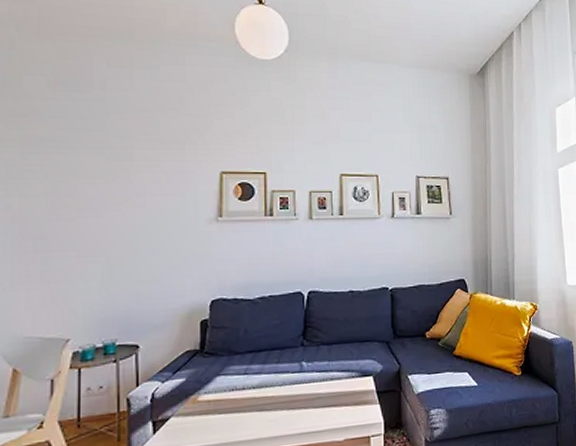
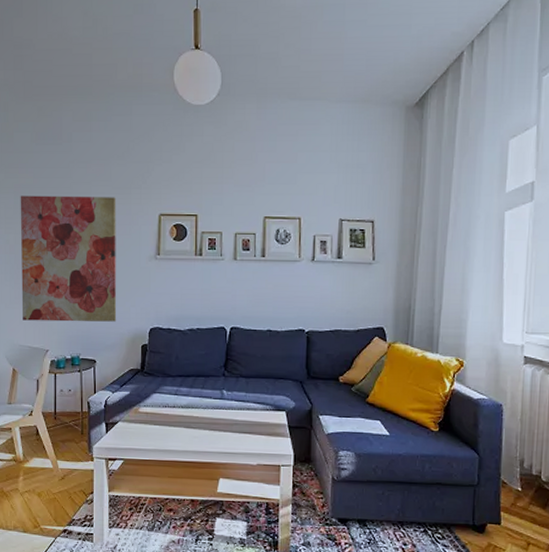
wall art: none [29,150,167,305] -> present [20,195,117,322]

